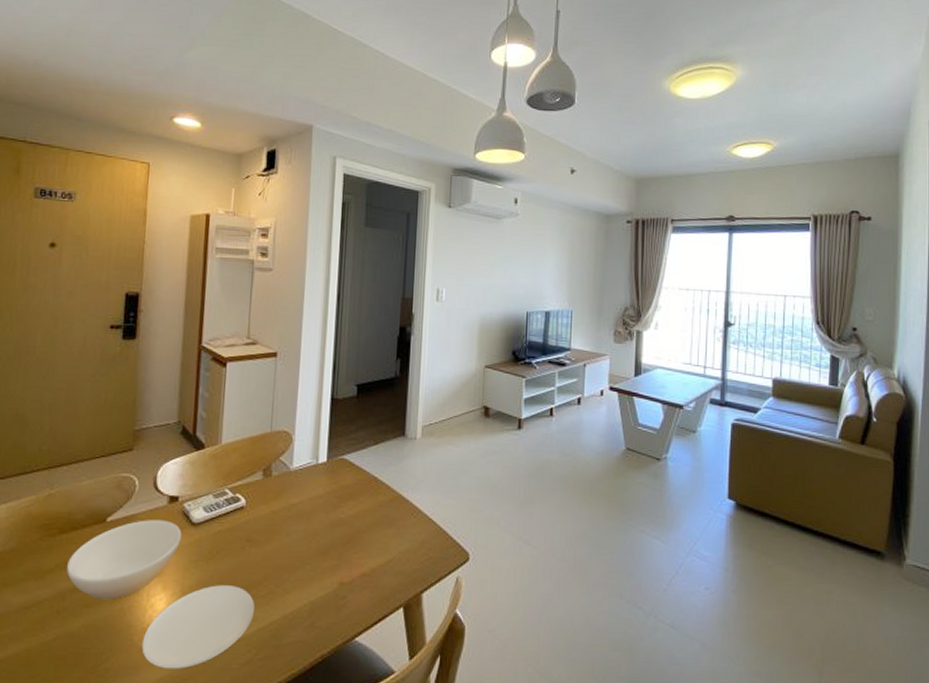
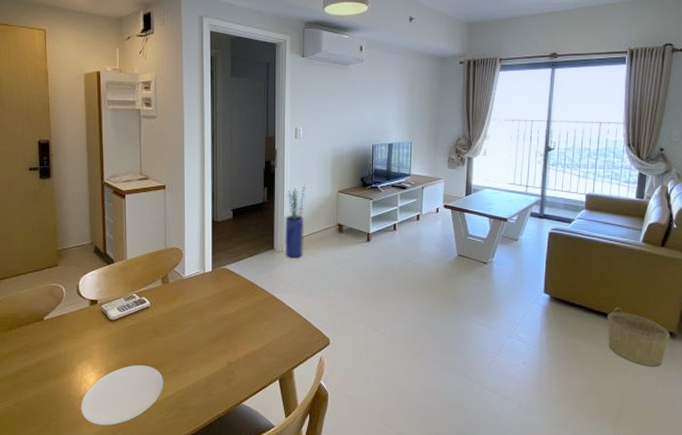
soup bowl: present [67,520,181,600] -> none [18,318,102,377]
vase: none [418,356,447,449] -> present [285,184,306,259]
basket: none [803,518,878,596] -> present [607,307,670,367]

